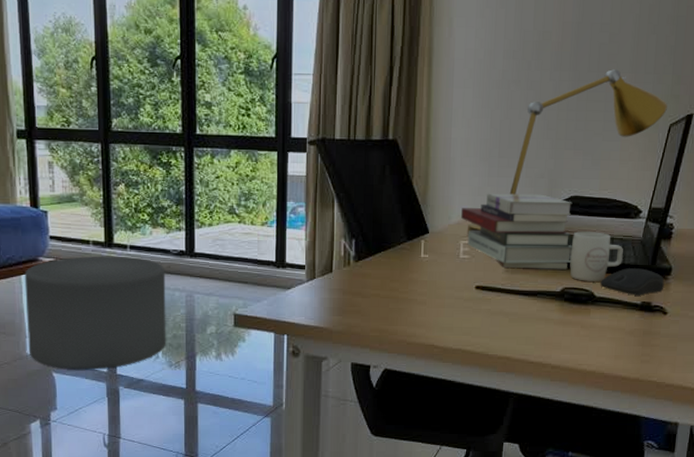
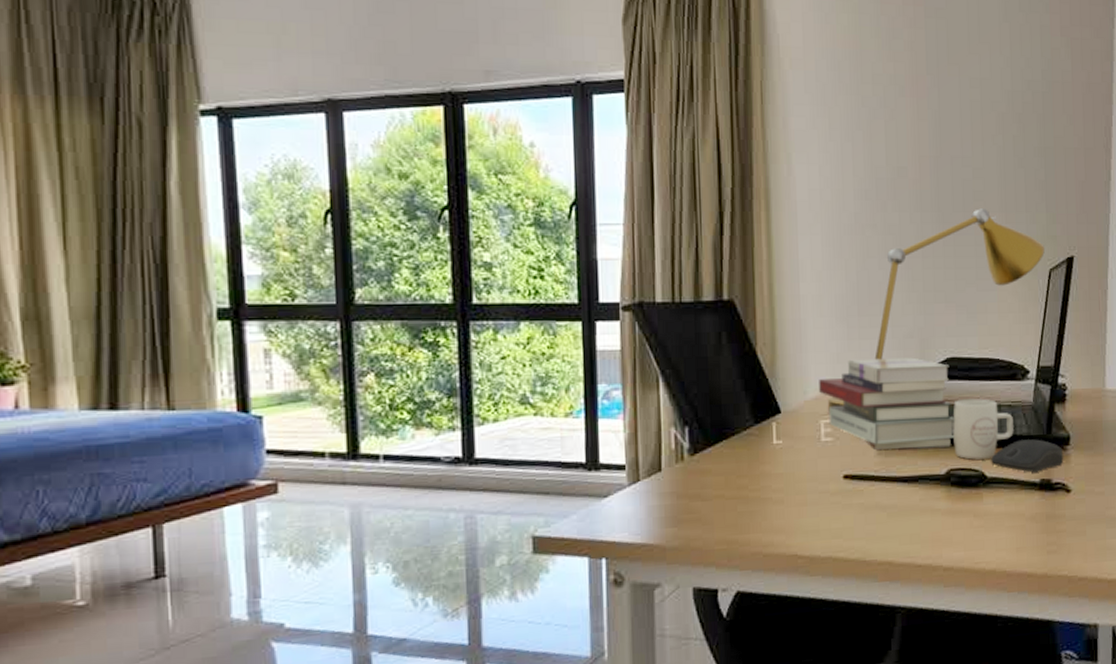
pouf: present [24,256,167,370] -> none [228,470,439,635]

